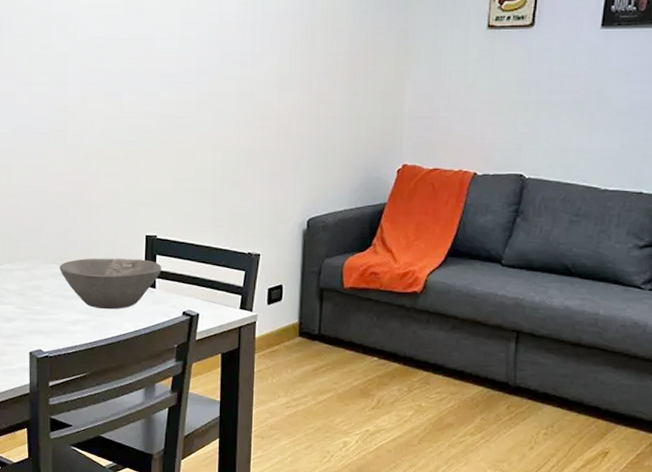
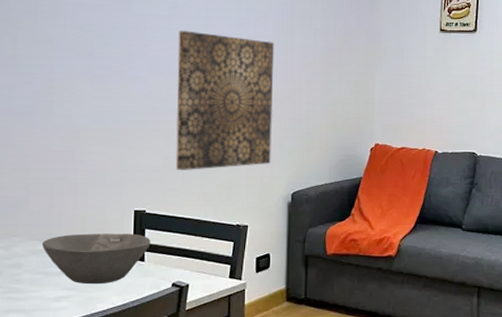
wall art: none [186,40,293,194] -> present [175,30,275,170]

